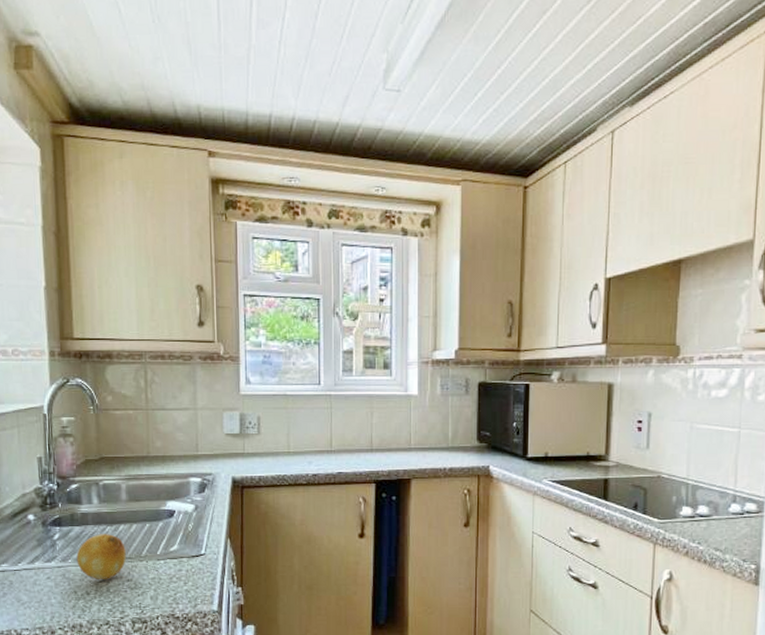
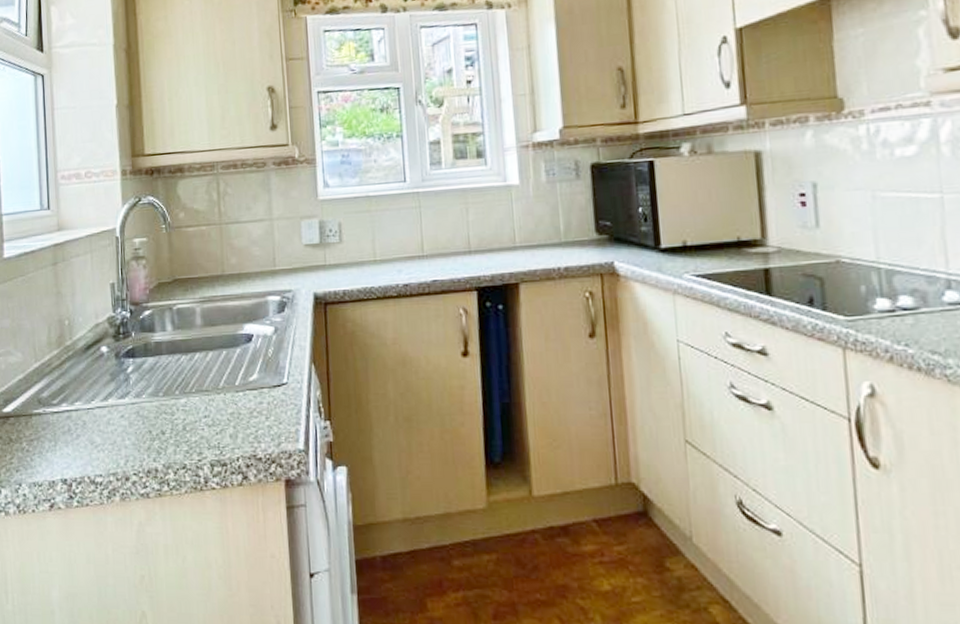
fruit: present [76,534,126,579] -> none [150,364,203,416]

